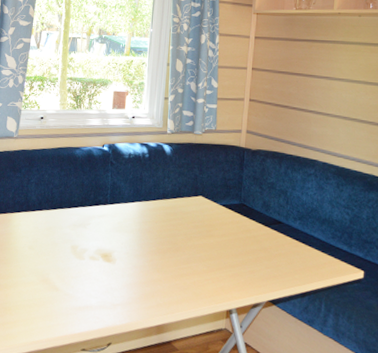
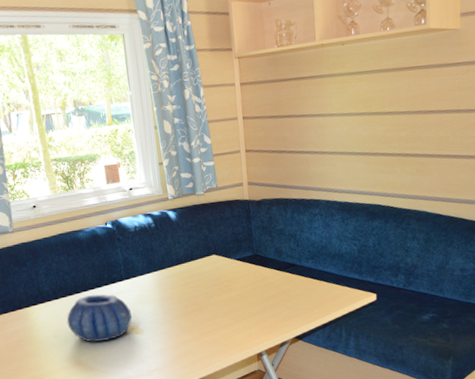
decorative bowl: none [44,212,109,263] -> present [66,294,132,342]

